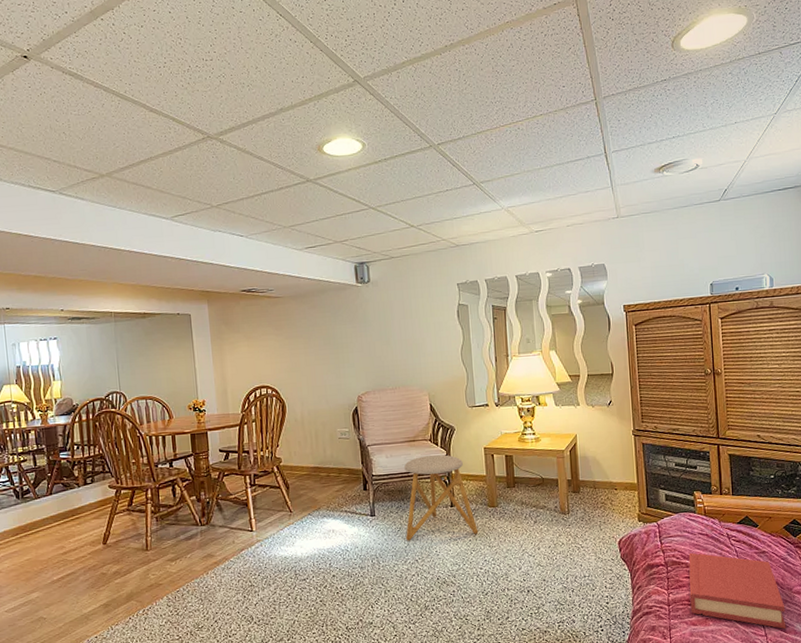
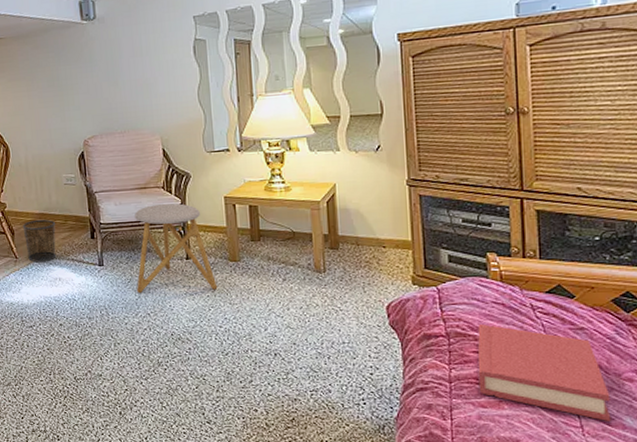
waste bin: none [297,472,331,516] -> present [22,219,57,263]

